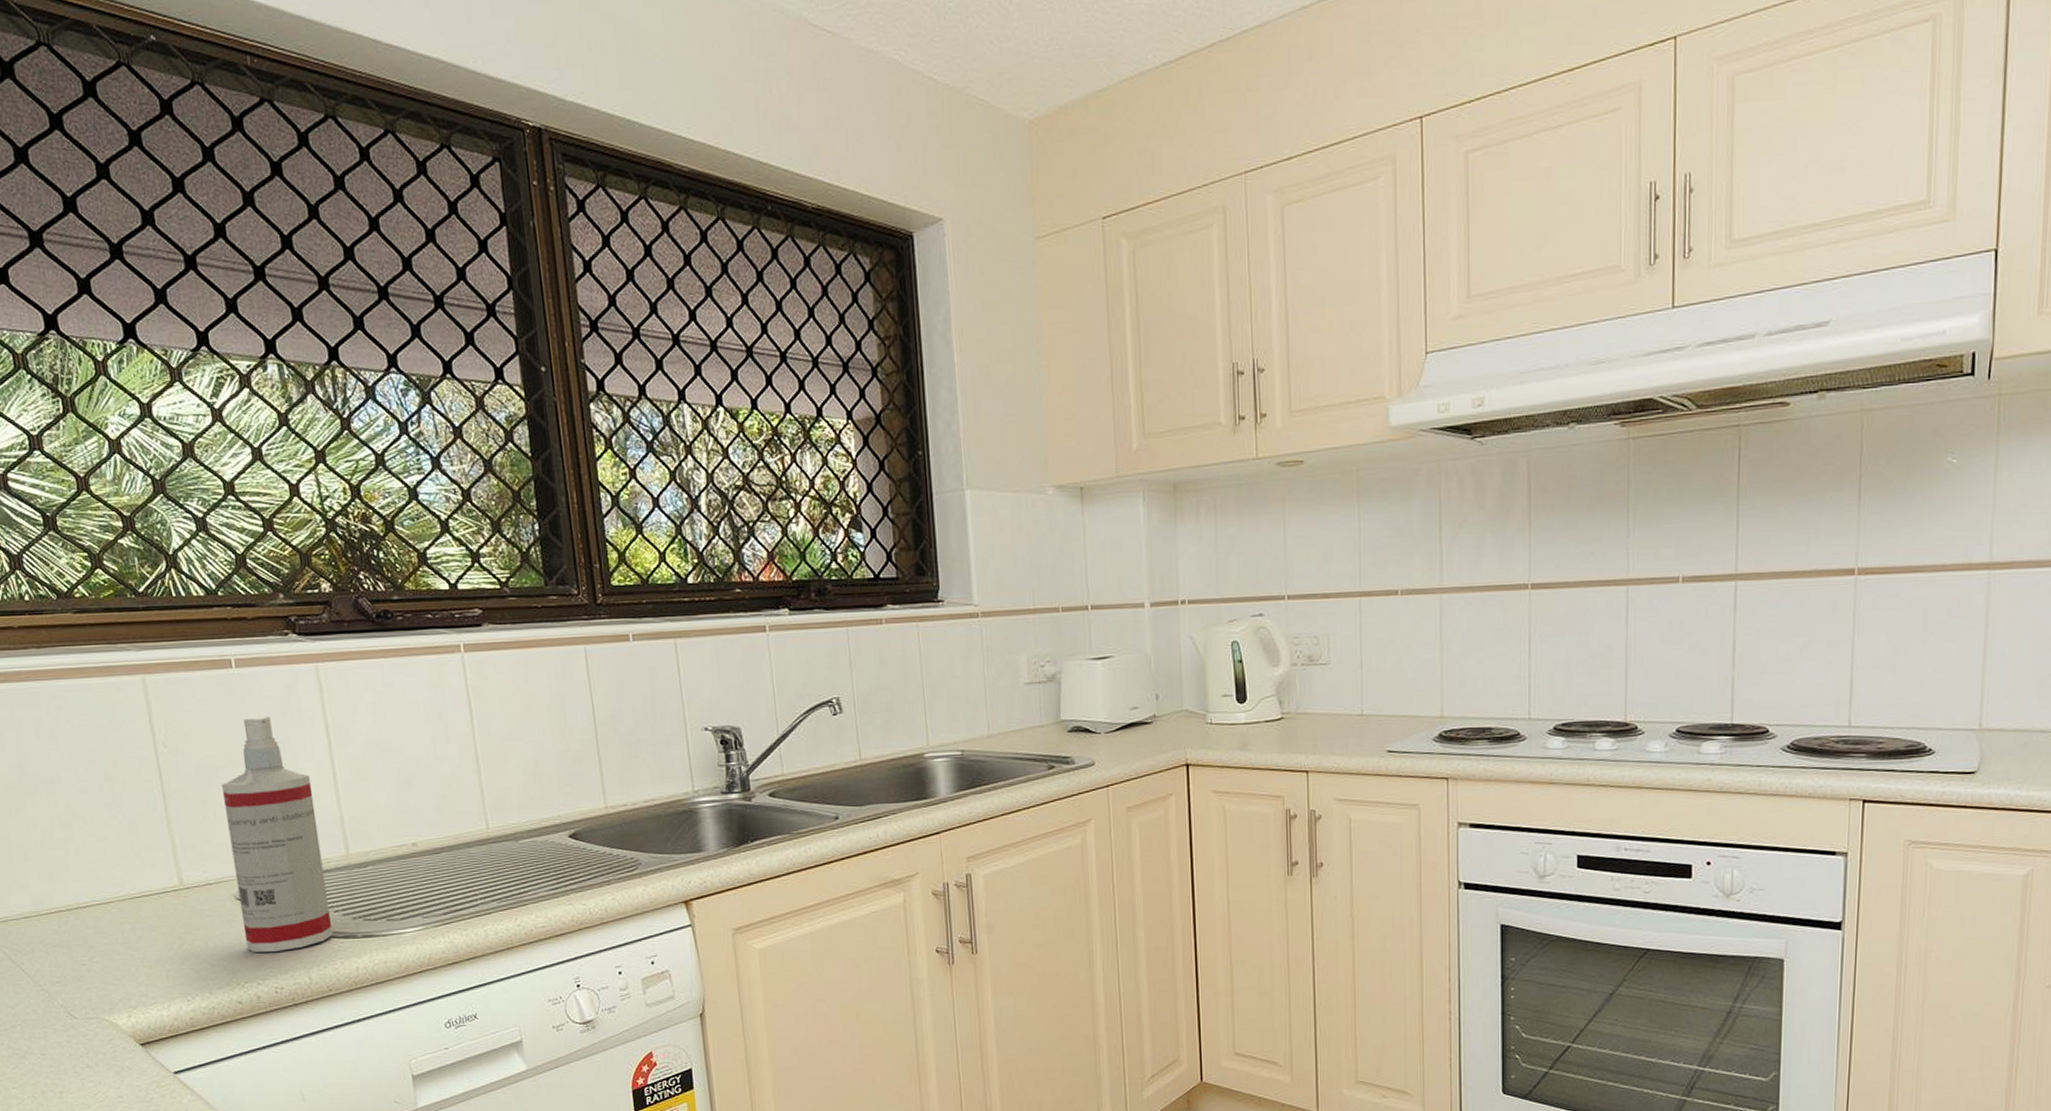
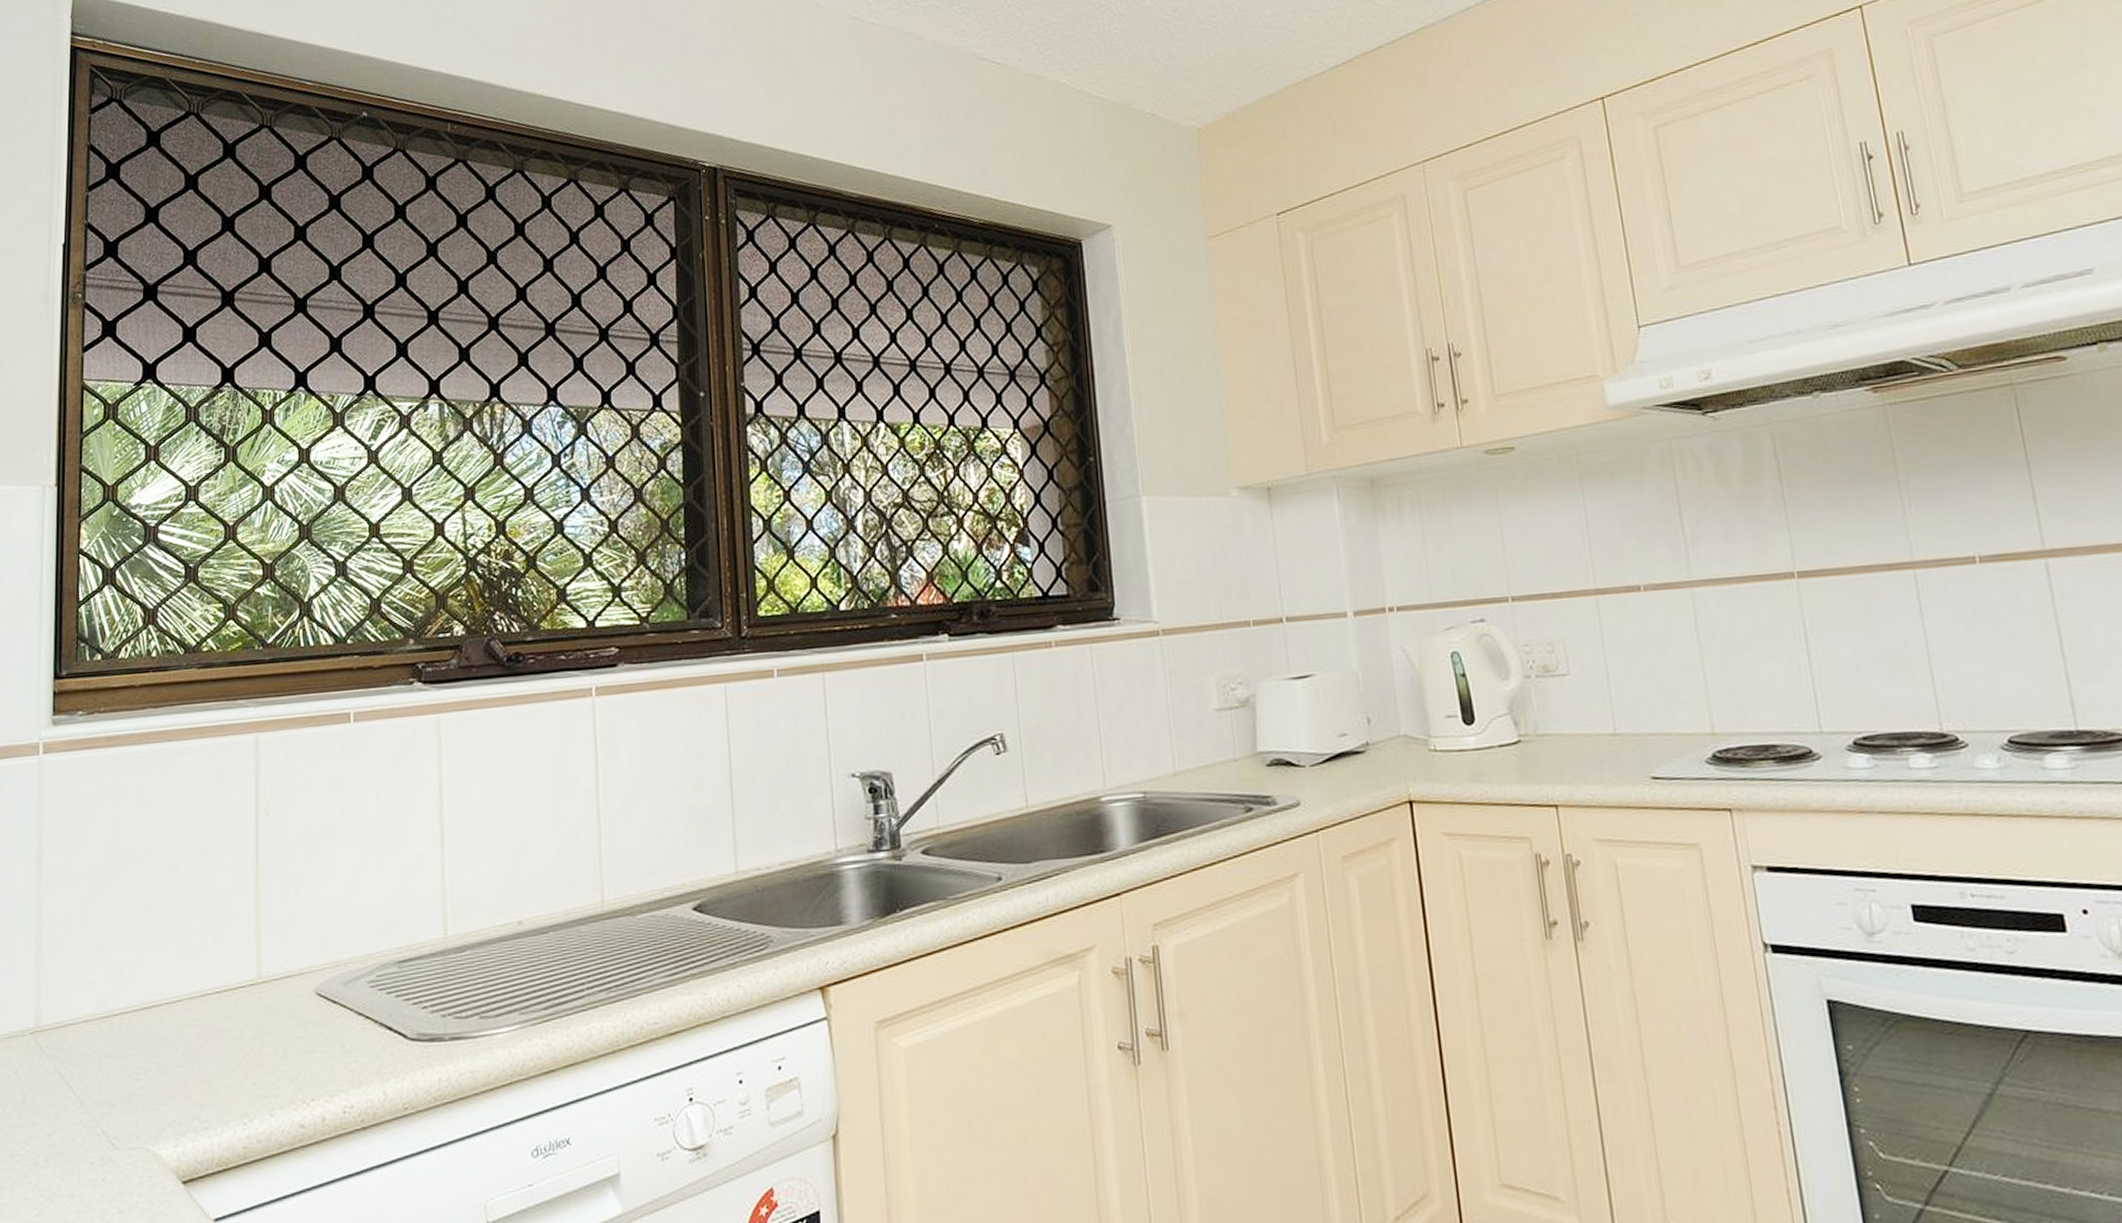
spray bottle: present [222,717,333,952] -> none [319,776,417,1061]

